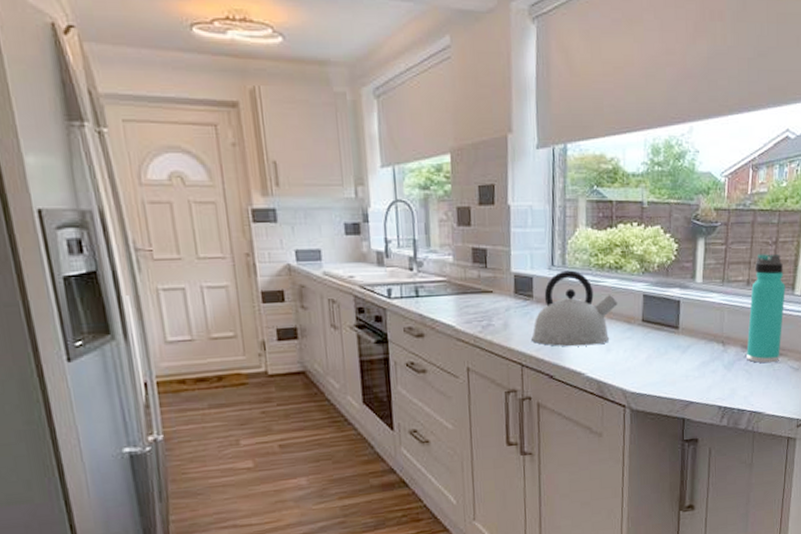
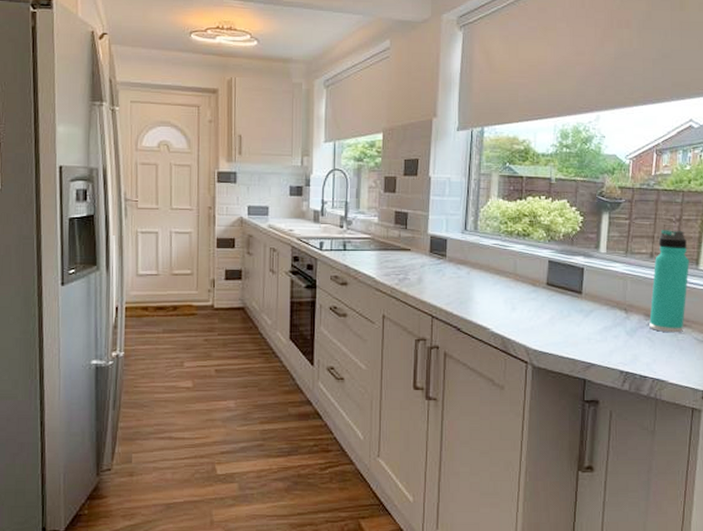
kettle: present [531,270,618,347] -> none [443,235,524,303]

